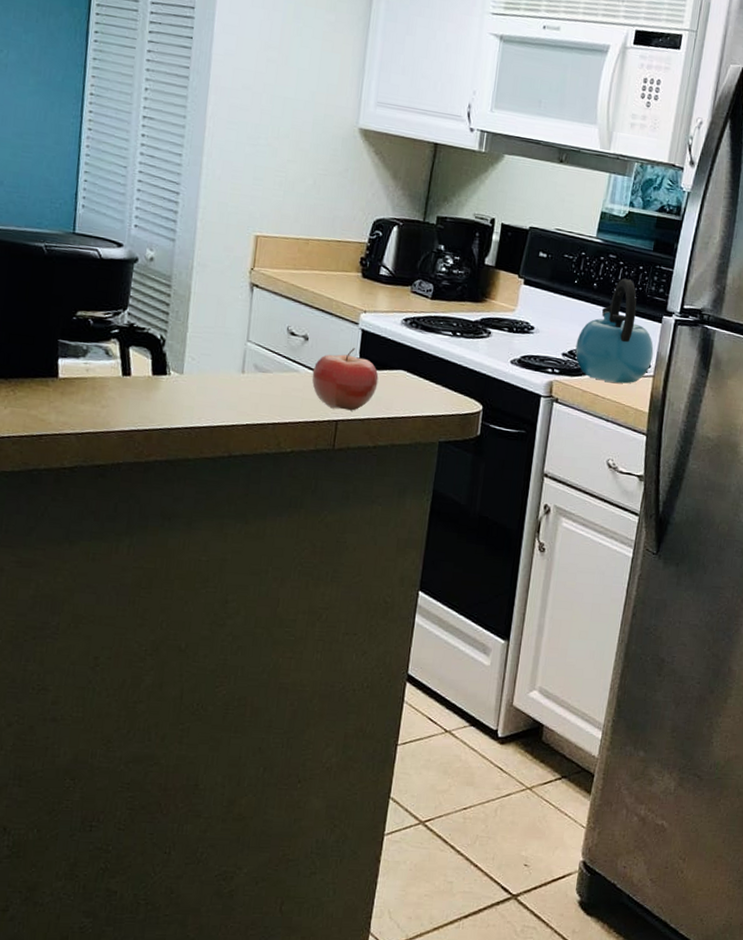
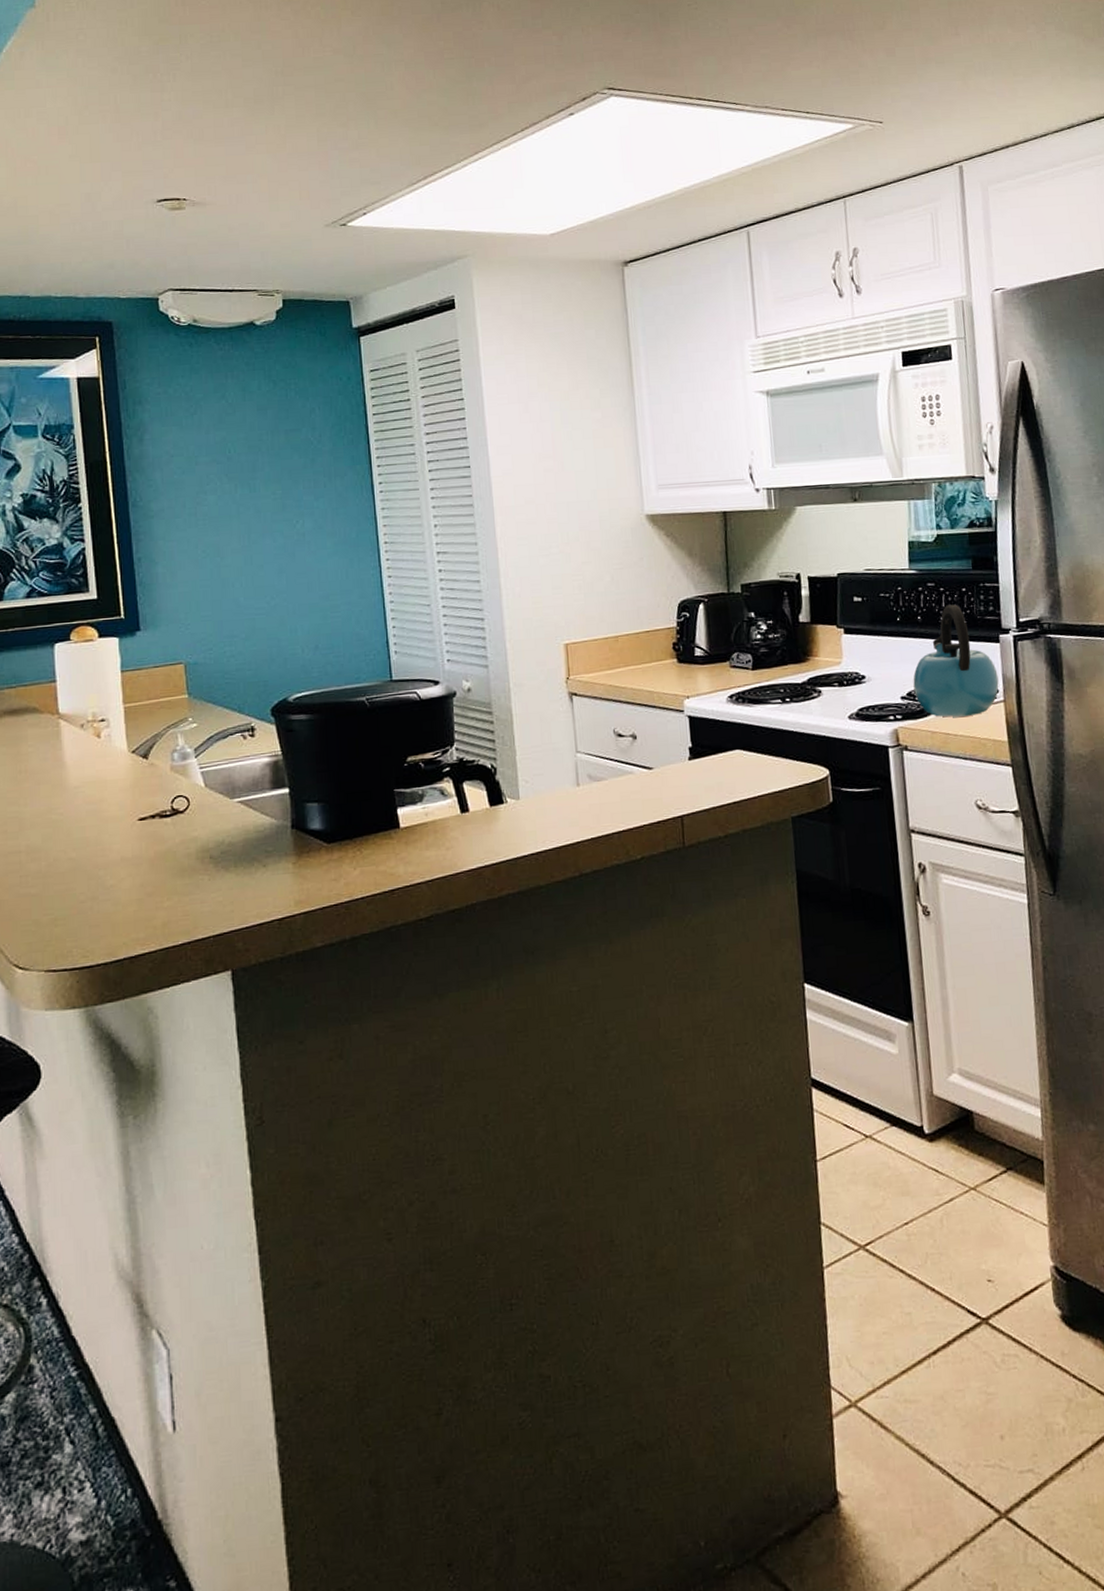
fruit: present [311,348,379,411] -> none [647,737,716,805]

